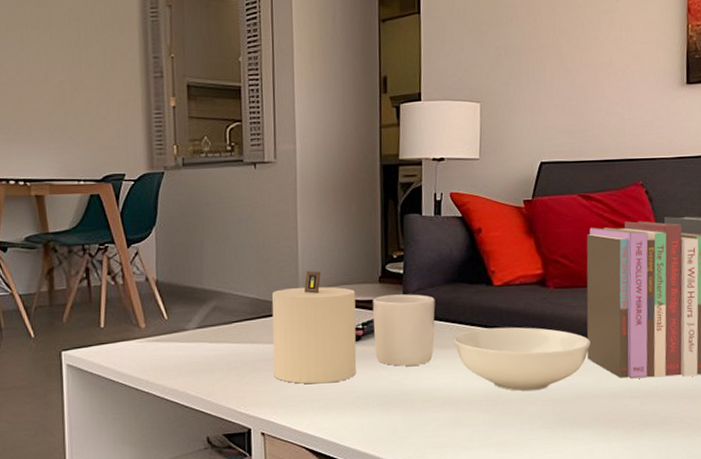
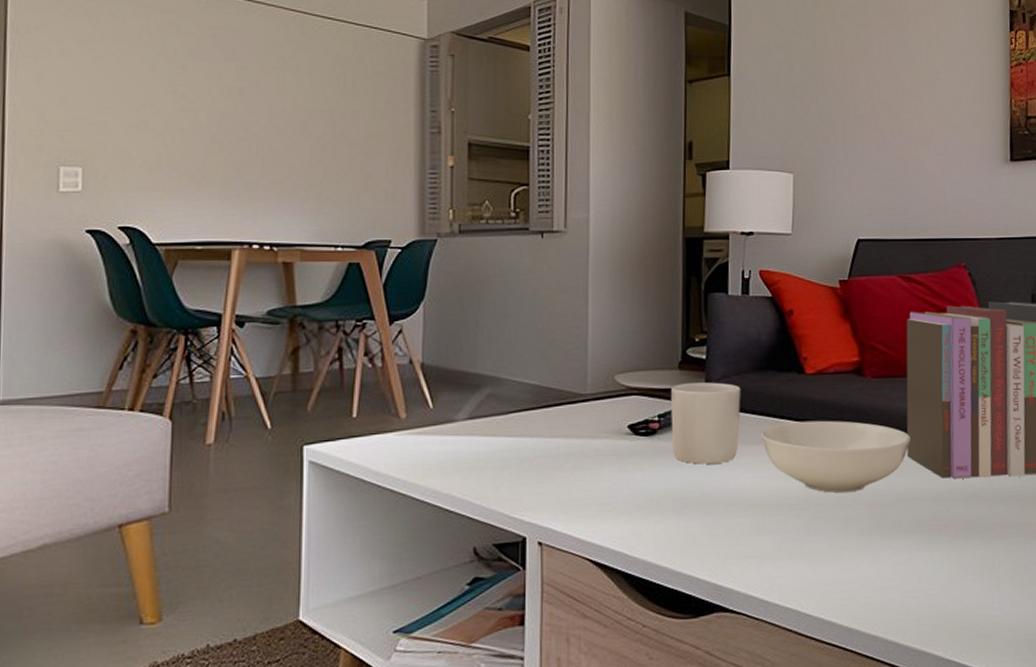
candle: present [271,271,357,384] -> none [555,354,652,485]

